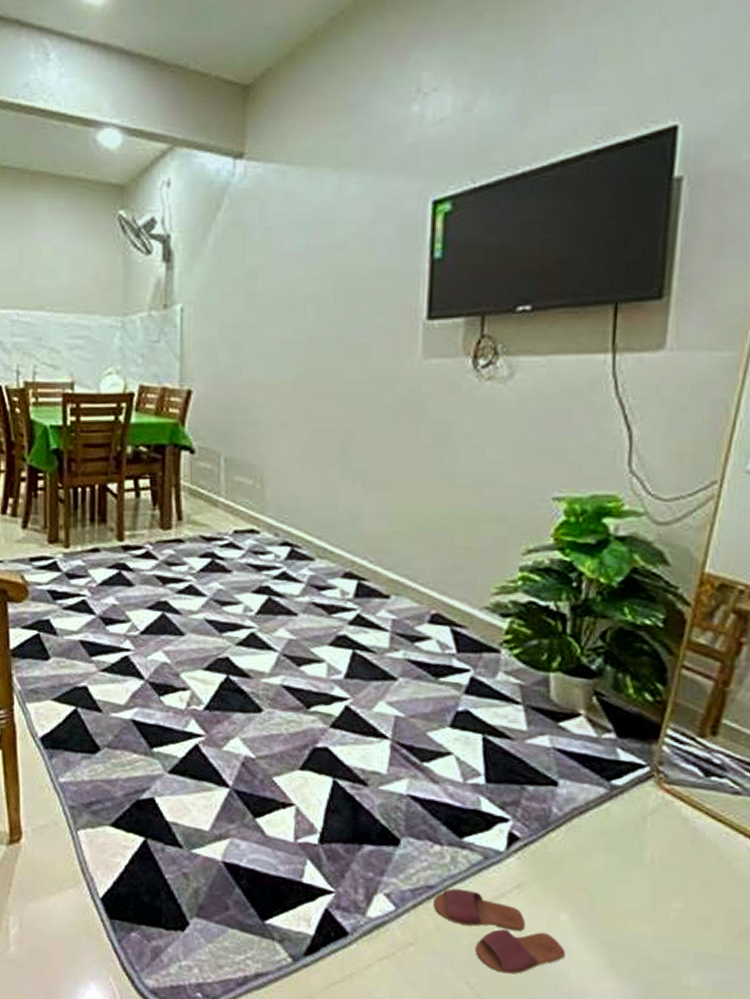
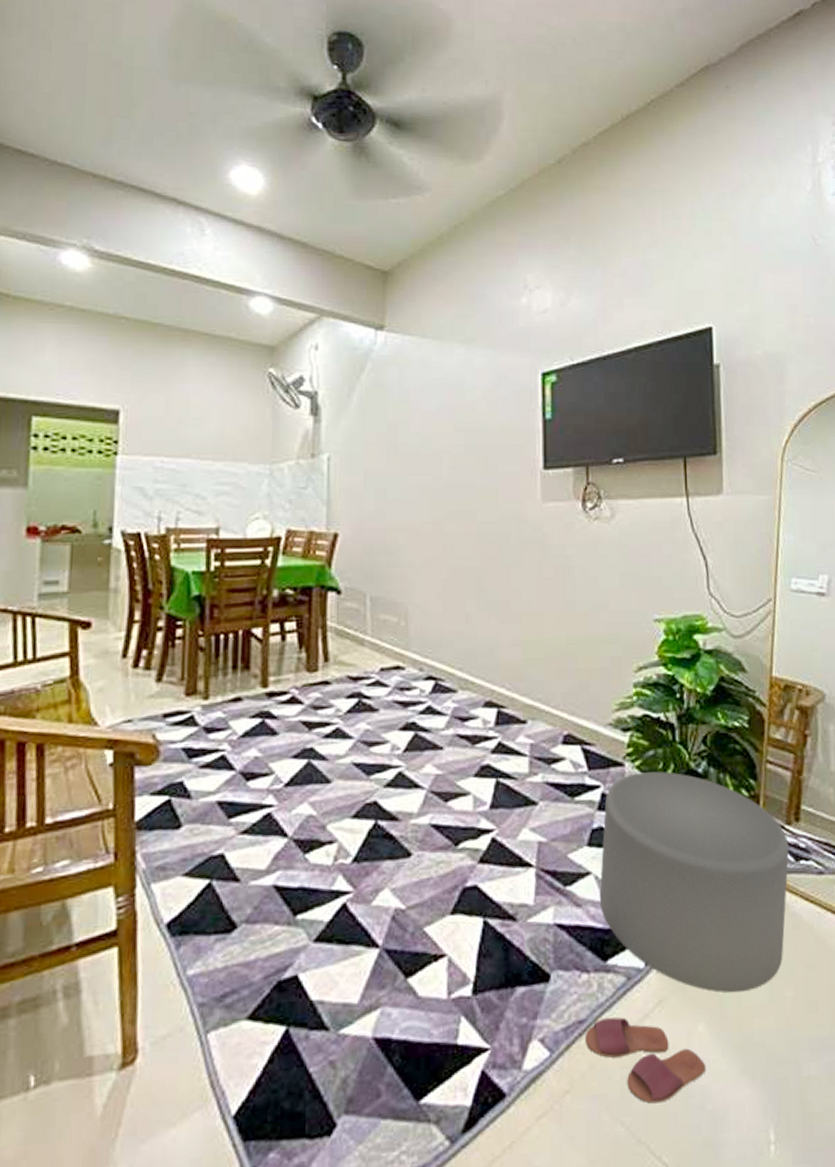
pouf: none [459,661,699,894] -> present [599,771,789,993]

